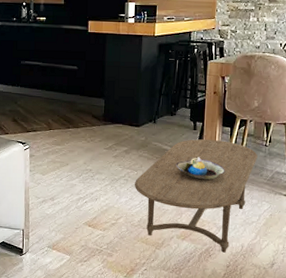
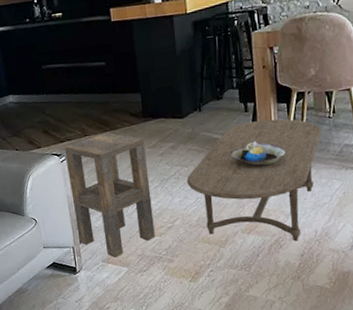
side table: none [29,129,102,245] -> present [65,132,155,258]

